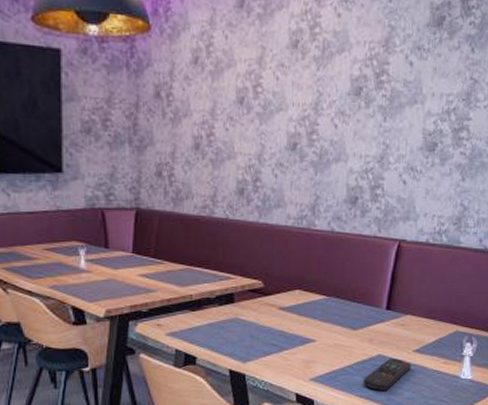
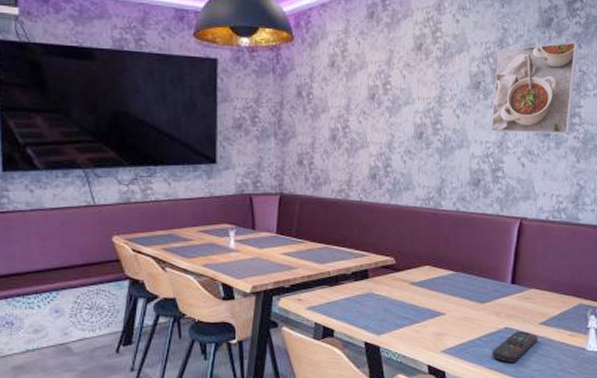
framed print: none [371,45,471,149] -> present [491,42,578,134]

